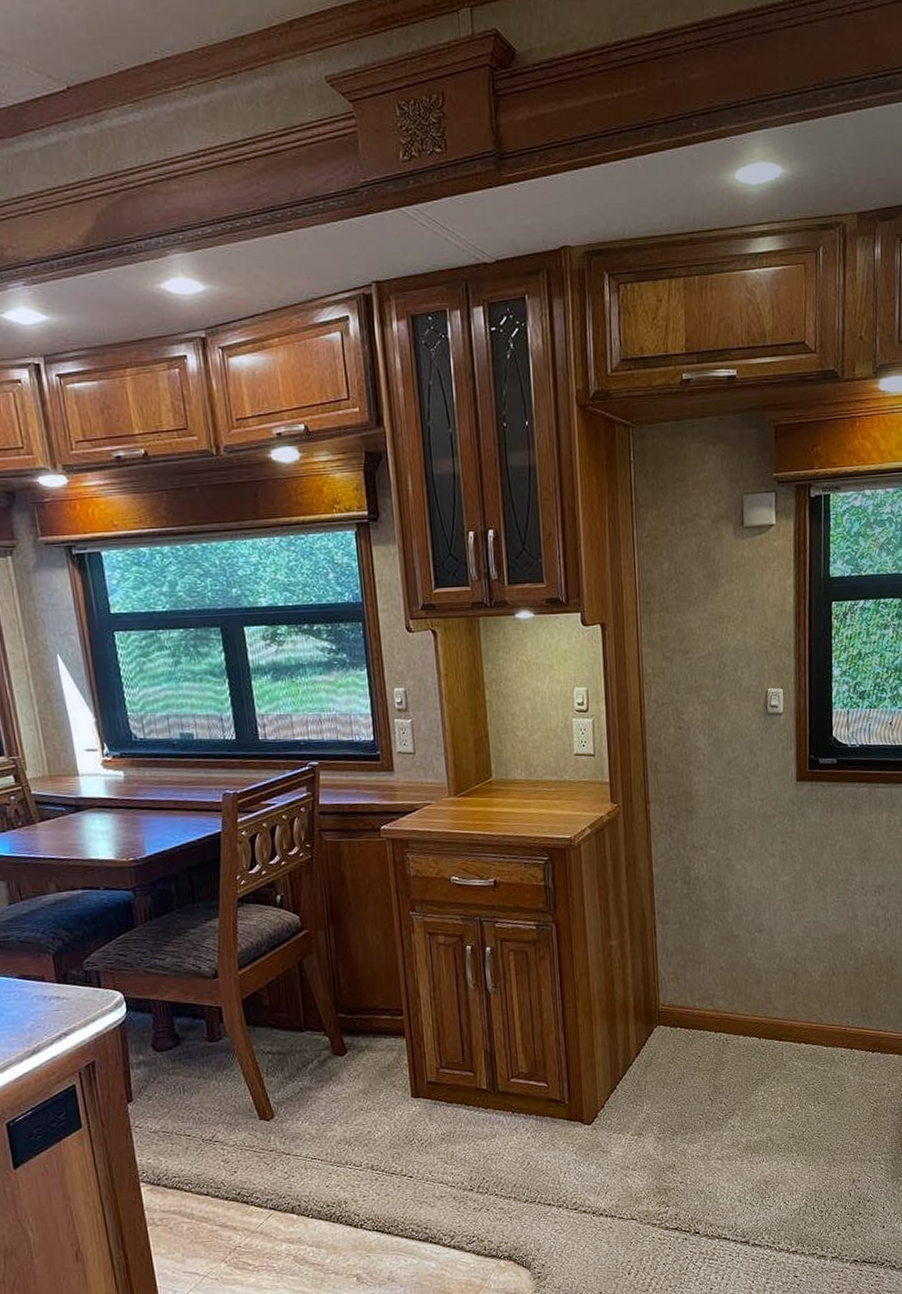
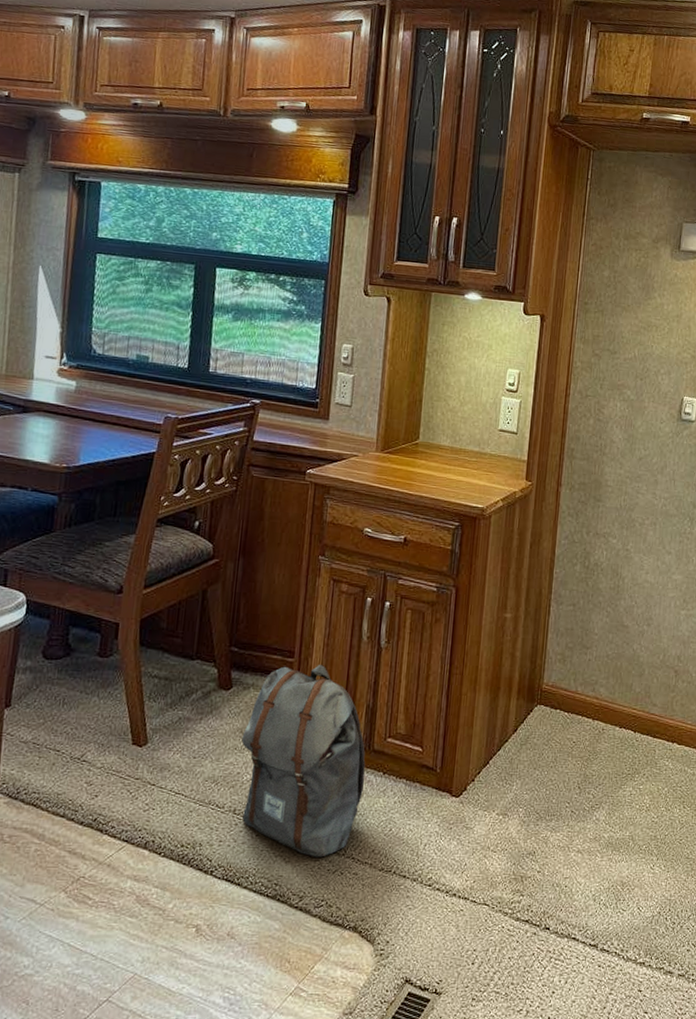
backpack: none [366,1017,495,1199] -> present [241,664,366,858]

